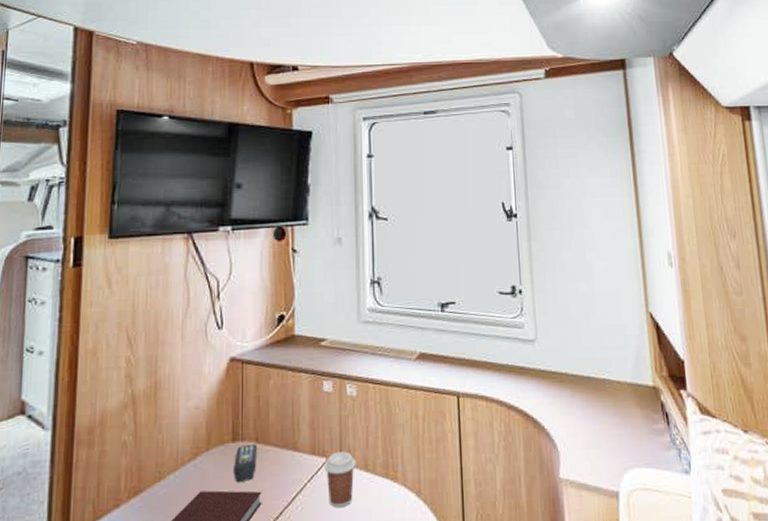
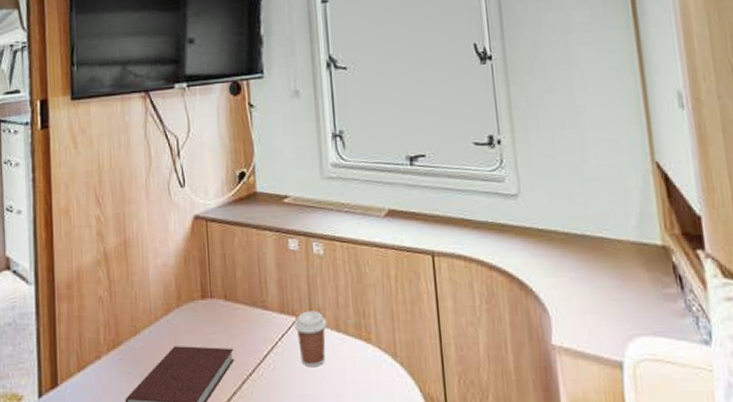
remote control: present [234,444,257,483] -> none [205,301,227,340]

